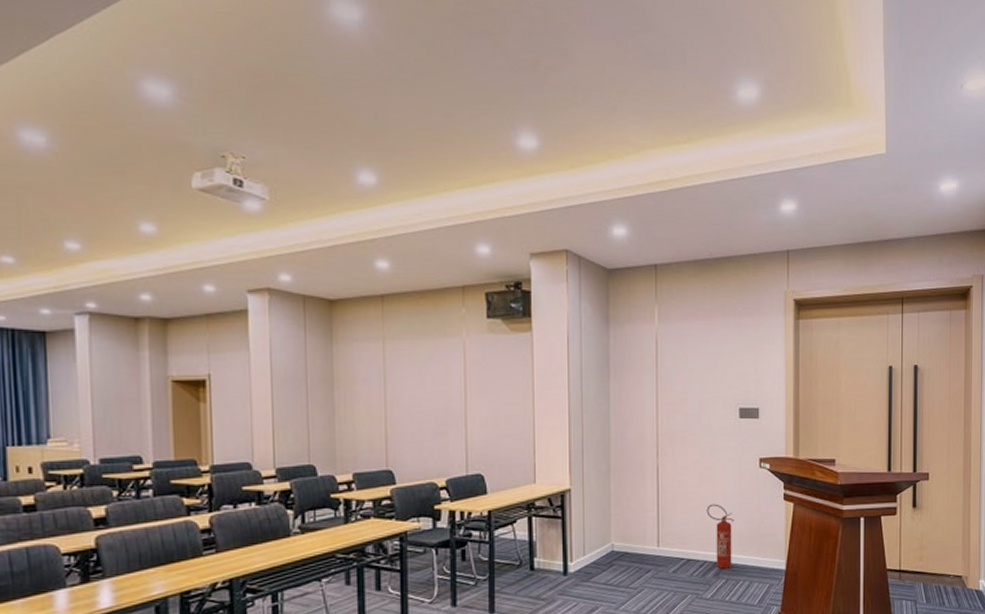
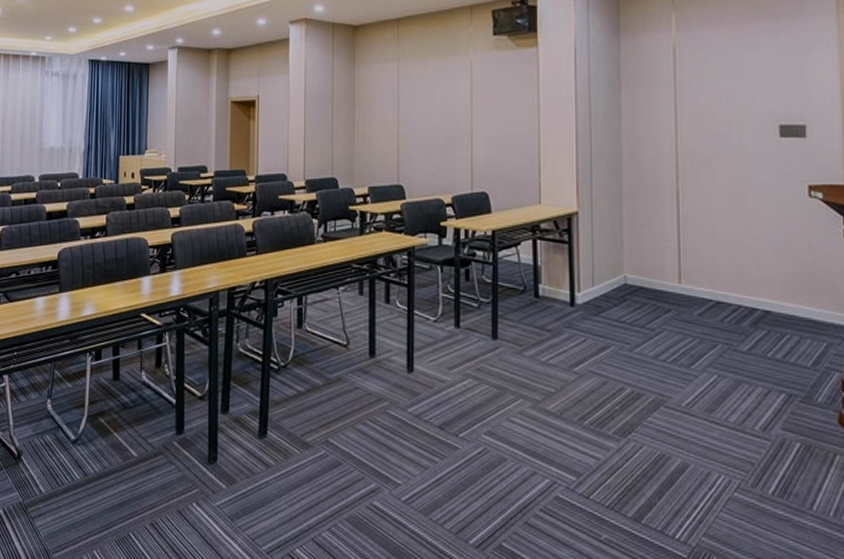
fire extinguisher: present [706,503,735,569] -> none [739,237,777,318]

